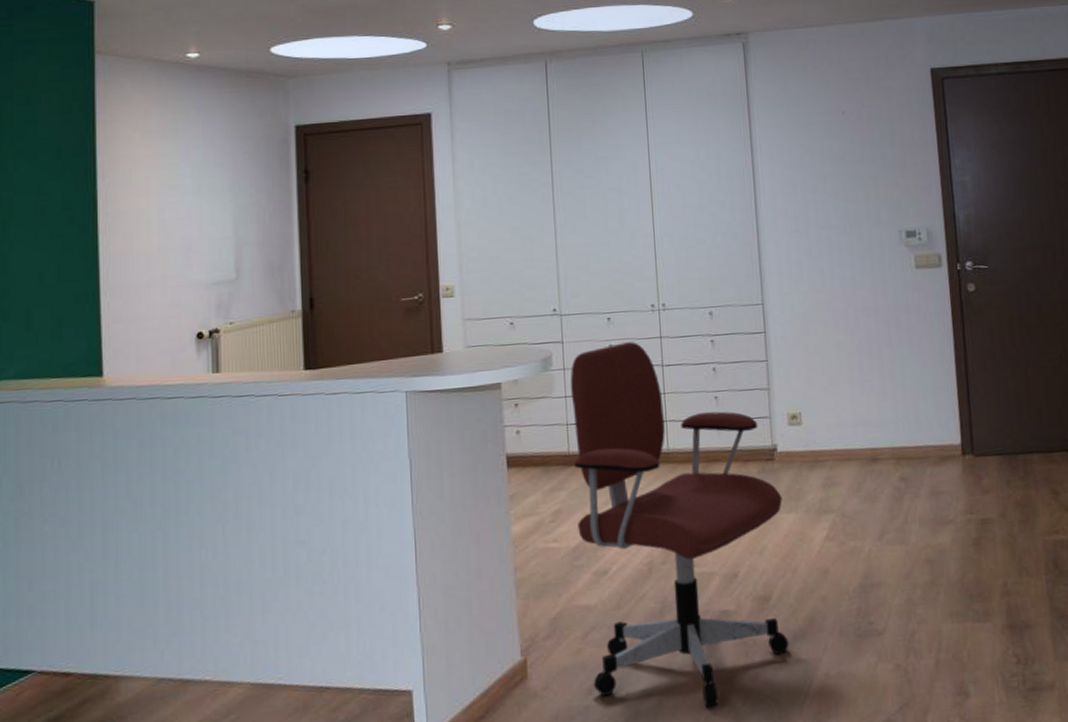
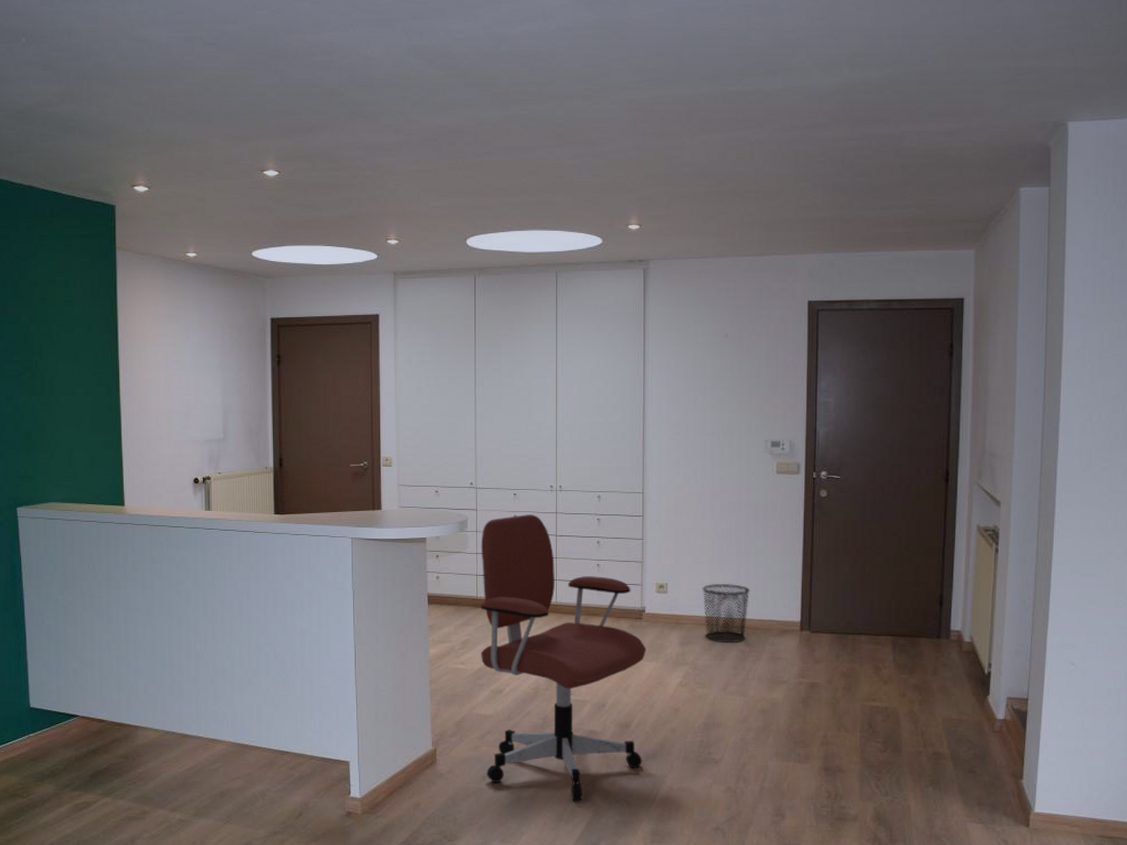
waste bin: none [842,405,900,481] -> present [702,583,751,643]

